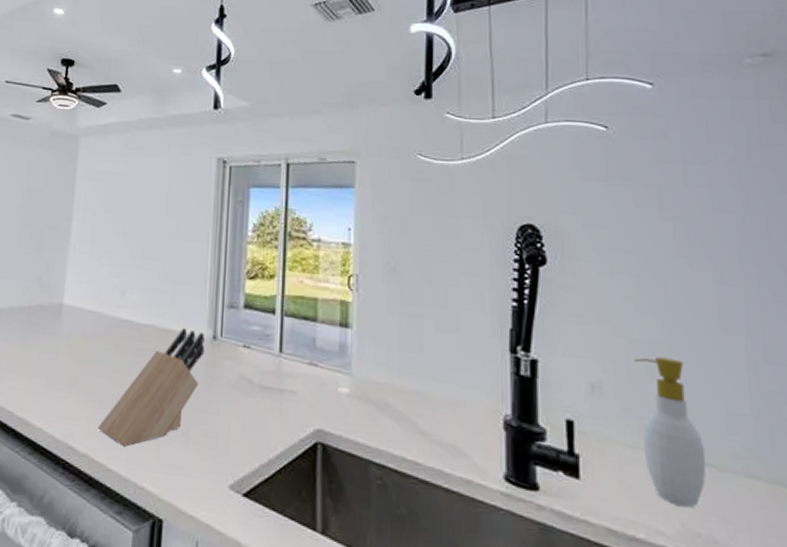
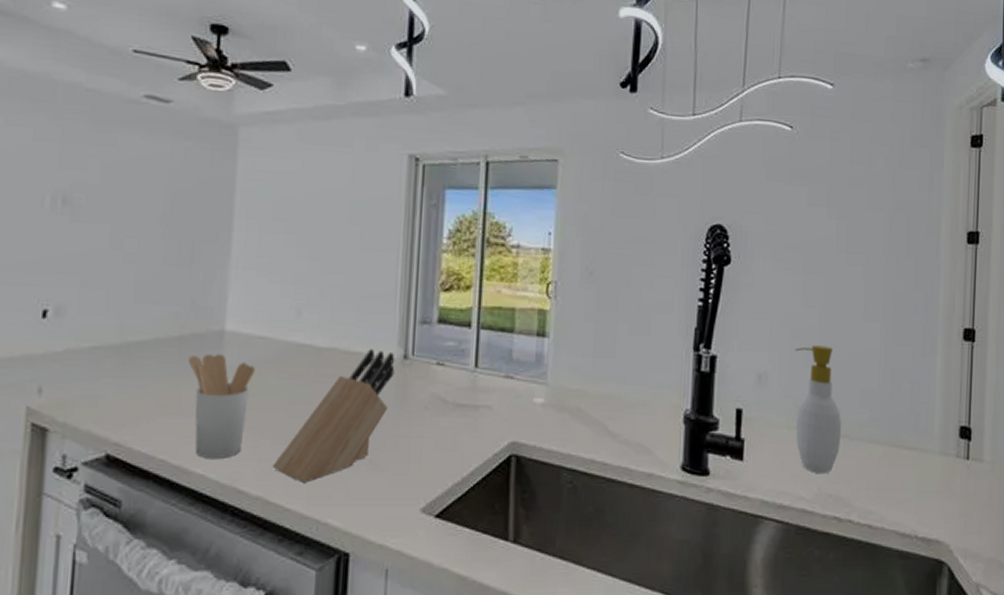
utensil holder: none [33,322,86,416] -> present [187,353,255,458]

